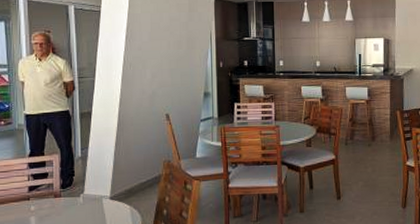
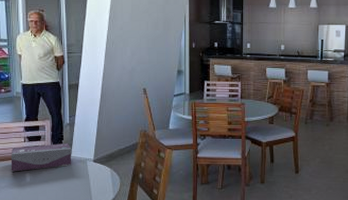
tissue box: none [12,179,84,216] -> present [11,142,71,172]

